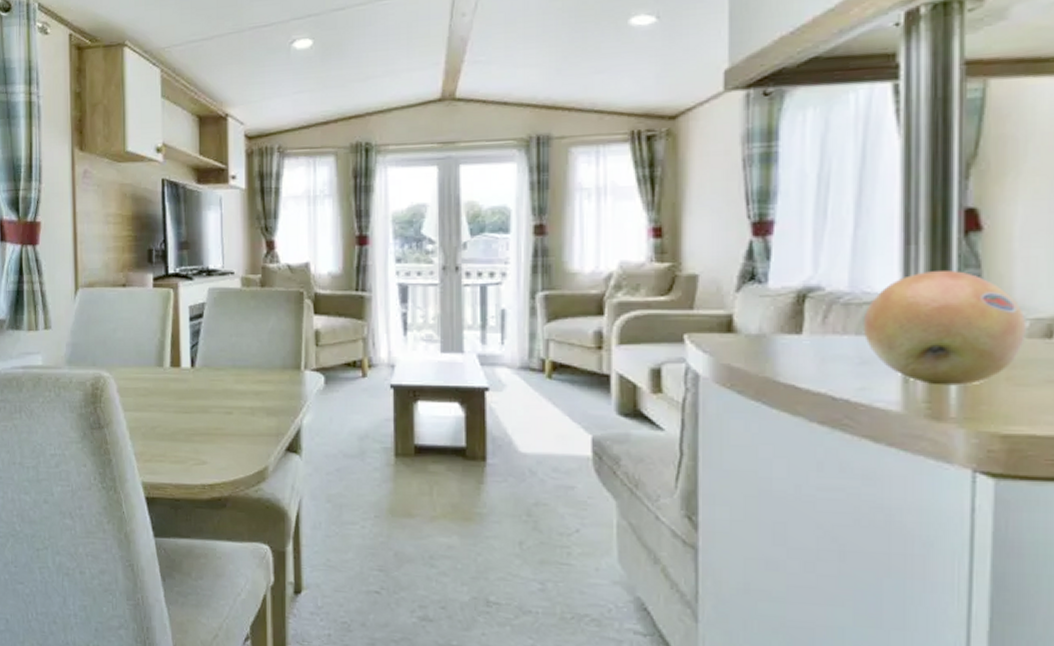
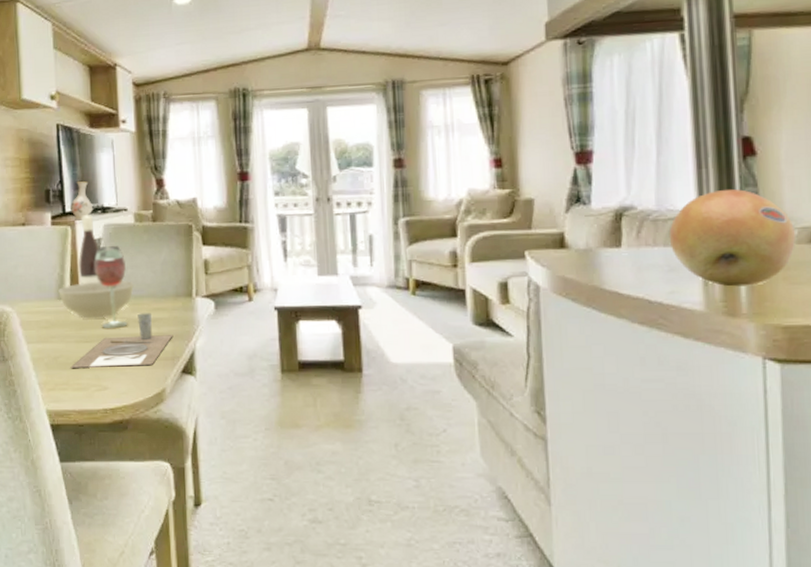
bowl: none [158,349,238,388] -> present [58,281,134,319]
place setting: none [168,385,279,441] -> present [70,313,173,368]
vase: none [174,241,197,283] -> present [70,181,92,221]
bottle: none [180,277,203,352] -> present [78,215,100,285]
wineglass: none [197,310,231,399] -> present [94,245,128,328]

